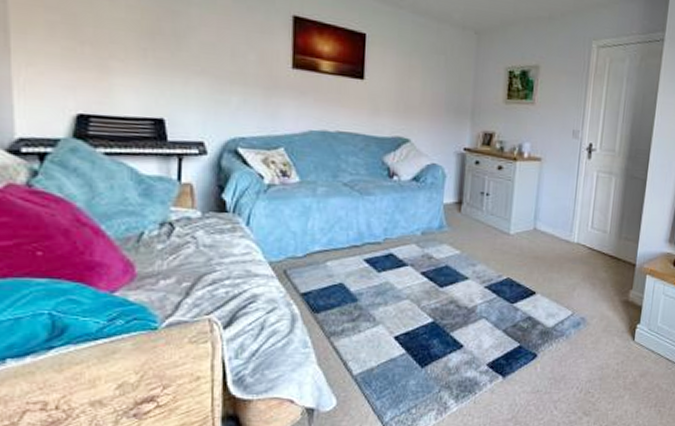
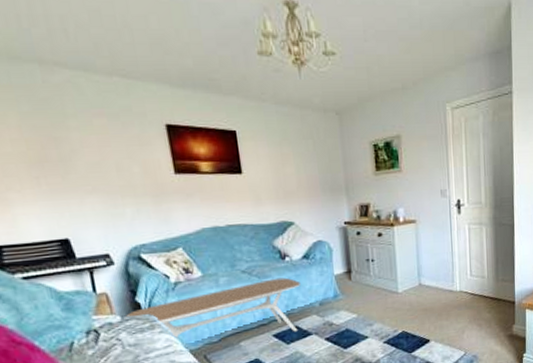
coffee table: none [206,197,405,260] -> present [125,277,300,339]

